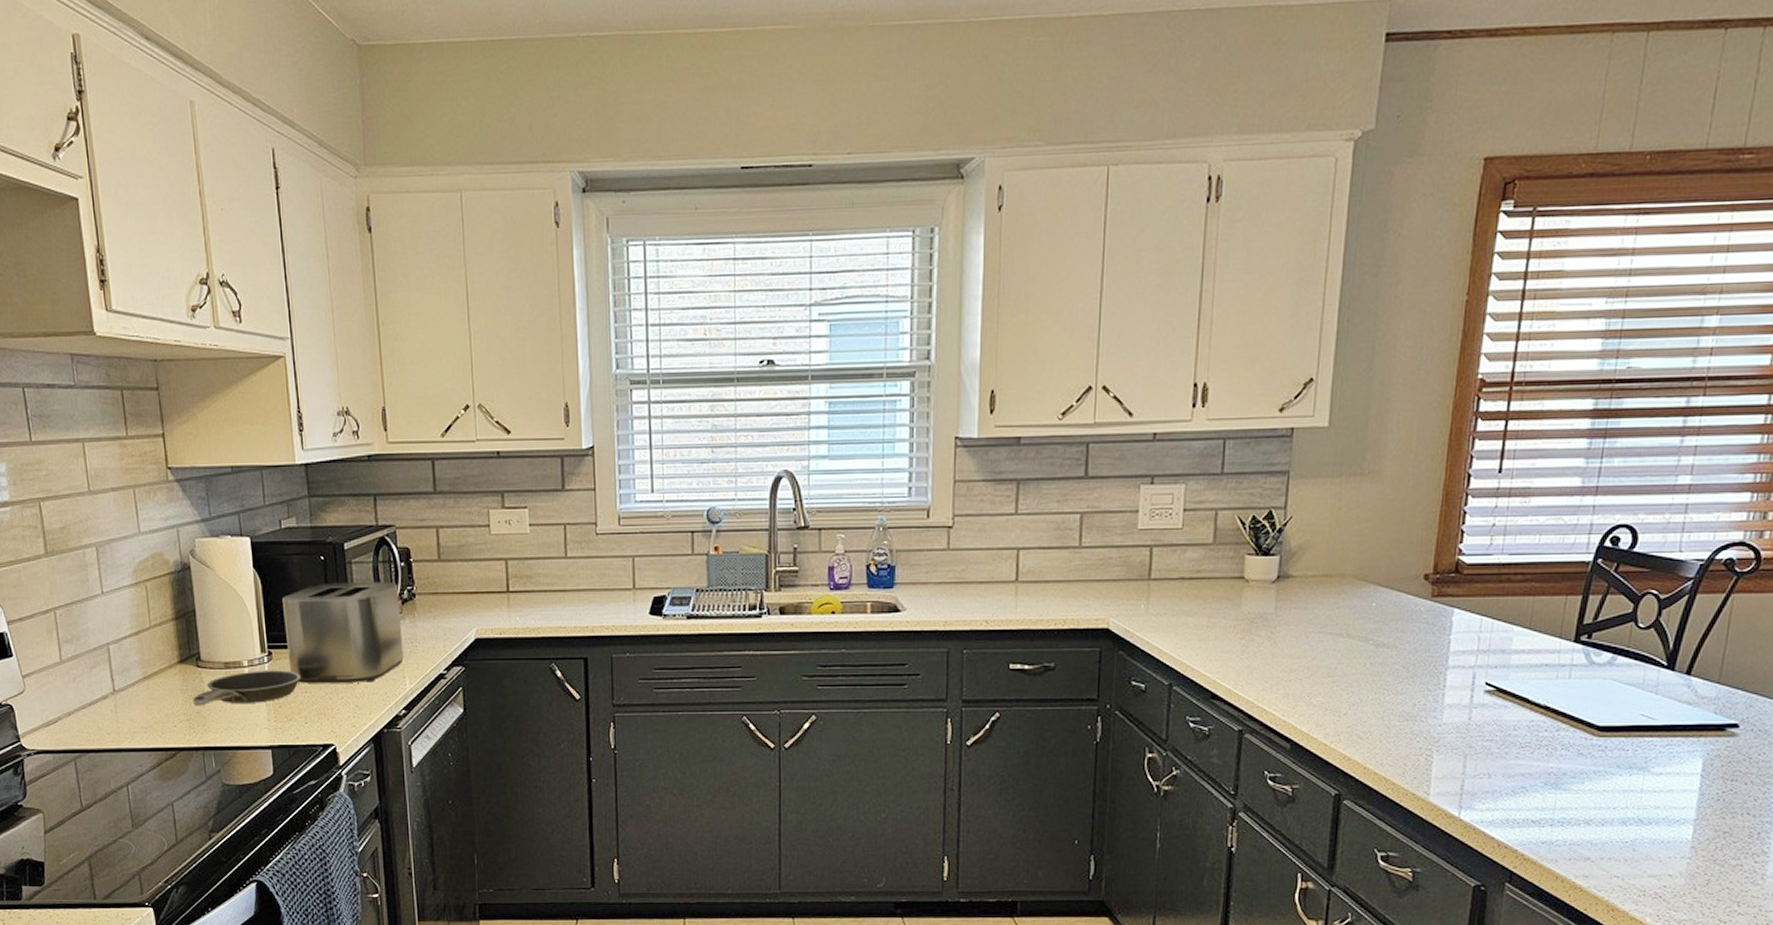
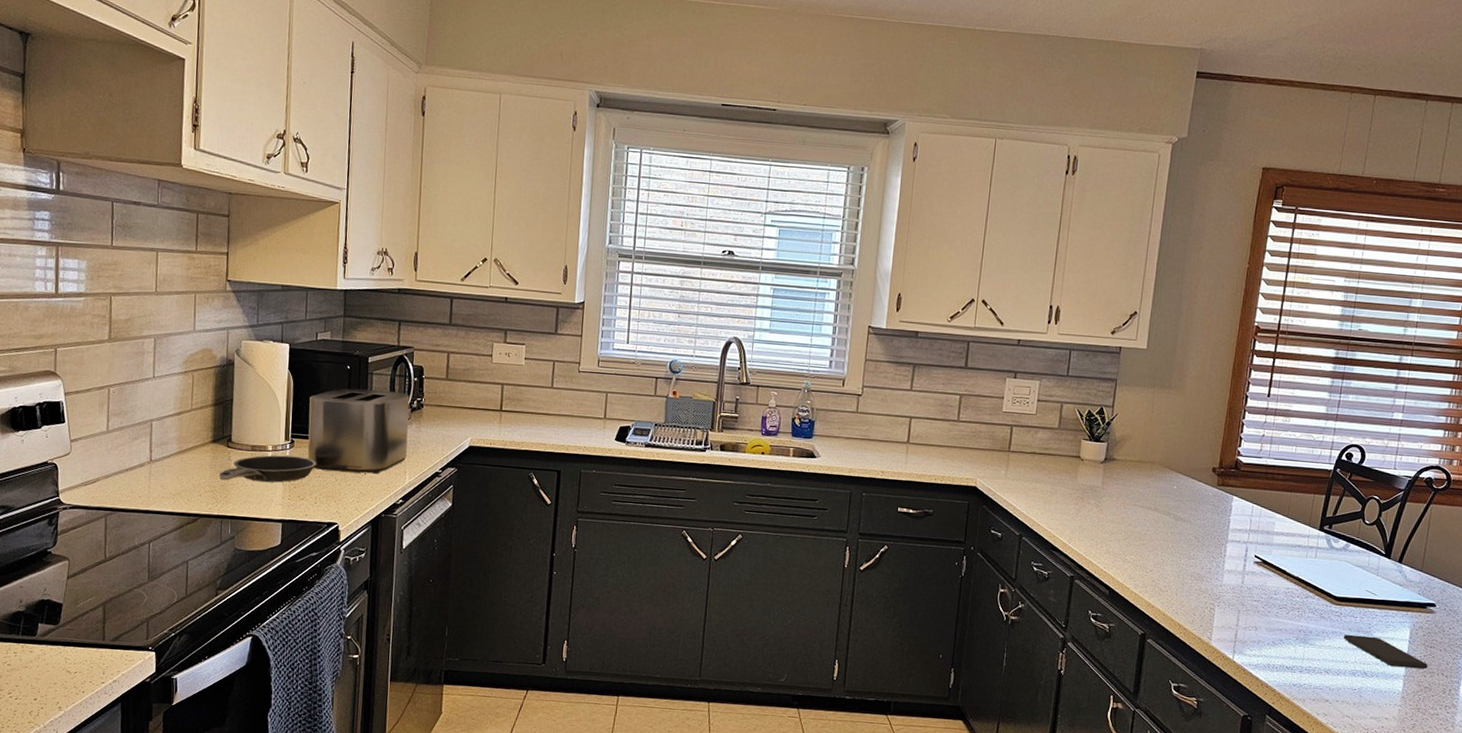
mobile phone: none [1609,773,1728,810] -> present [1343,634,1428,670]

